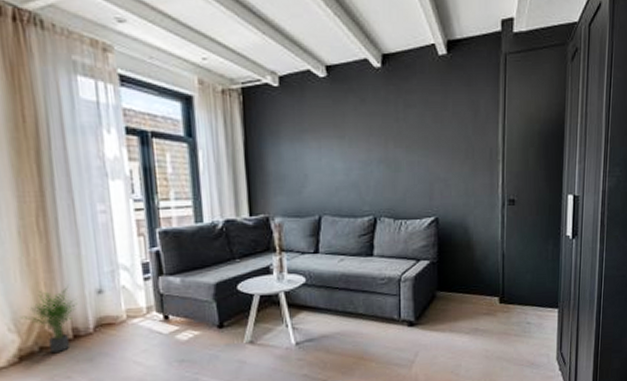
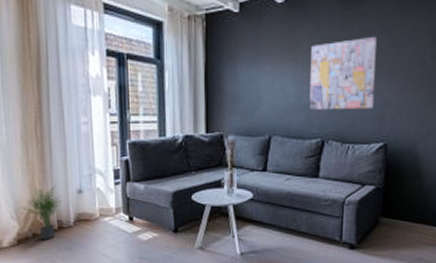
wall art: none [357,111,423,187] -> present [309,36,378,110]

